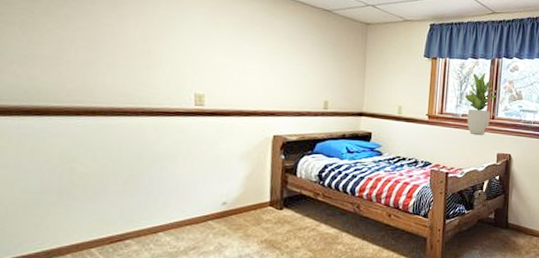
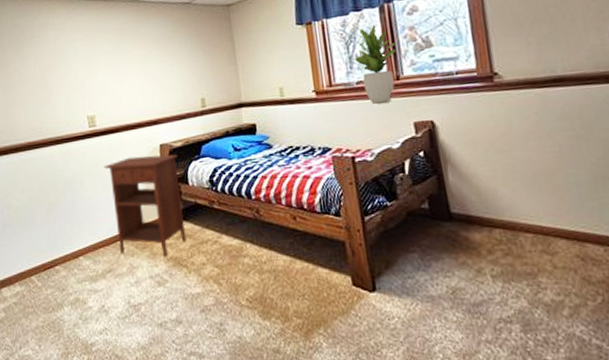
nightstand: none [205,142,291,239] -> present [103,154,187,257]

